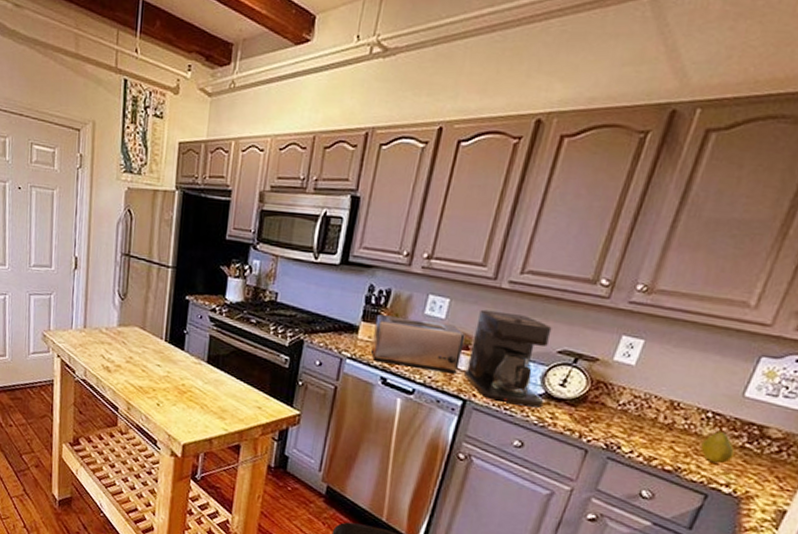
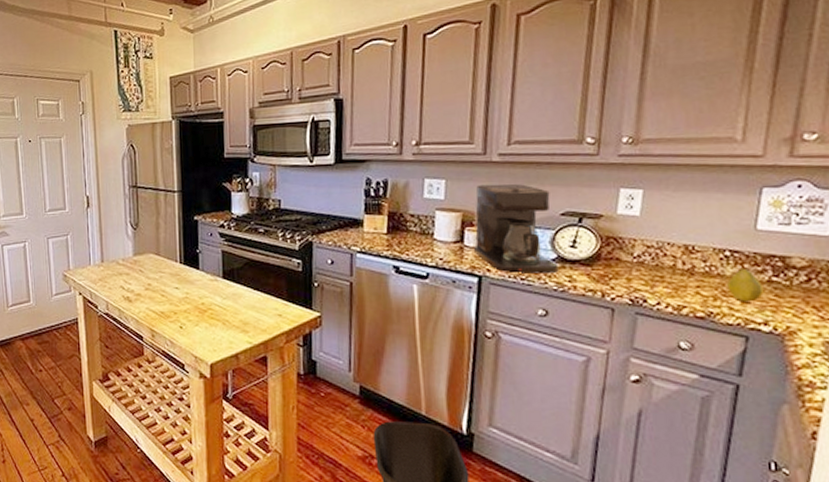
toaster: present [370,314,465,374] -> none [377,204,468,252]

